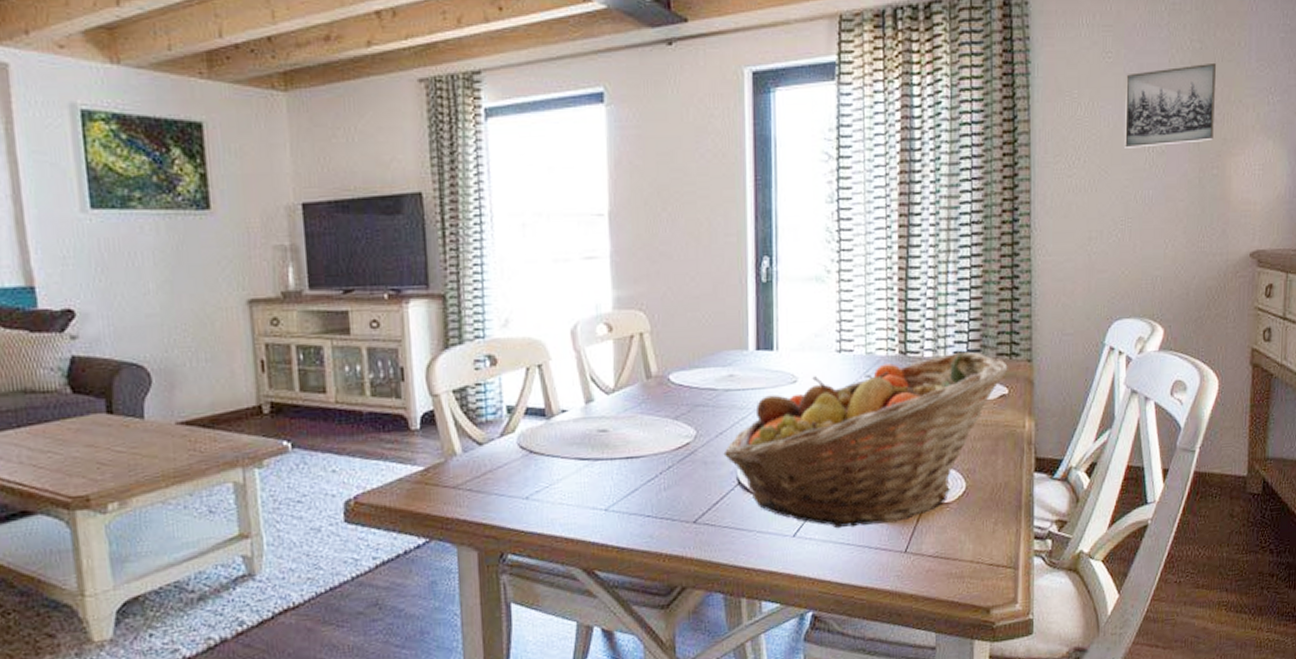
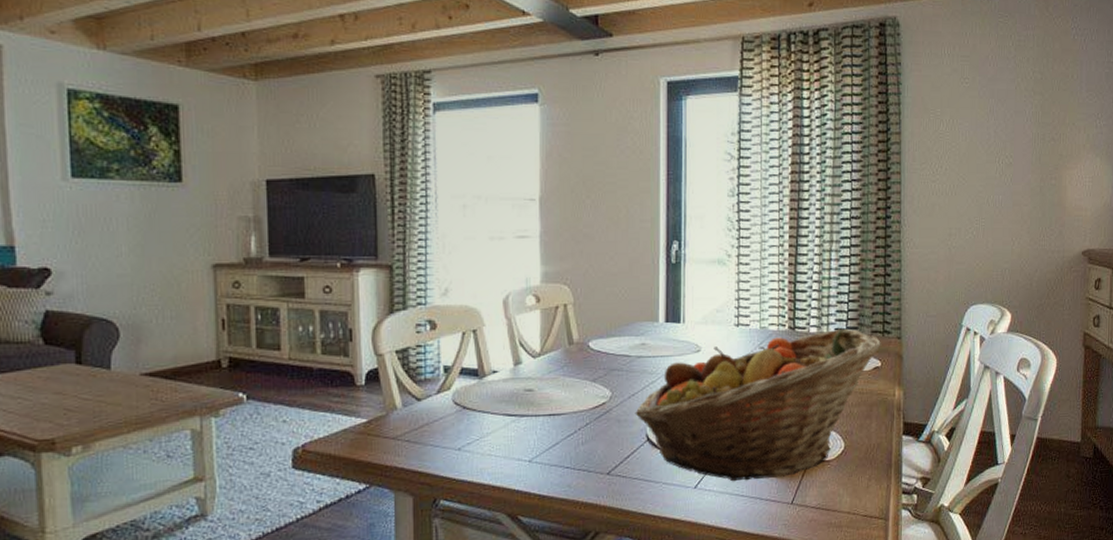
wall art: present [1125,62,1216,148] -> none [979,91,1054,160]

